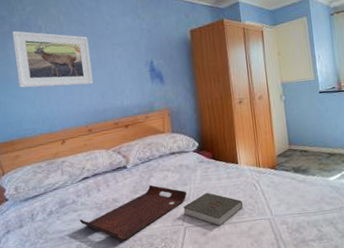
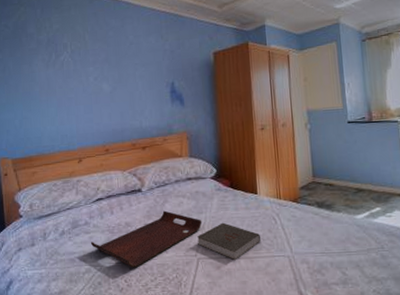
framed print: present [12,30,94,88] -> none [39,47,114,105]

